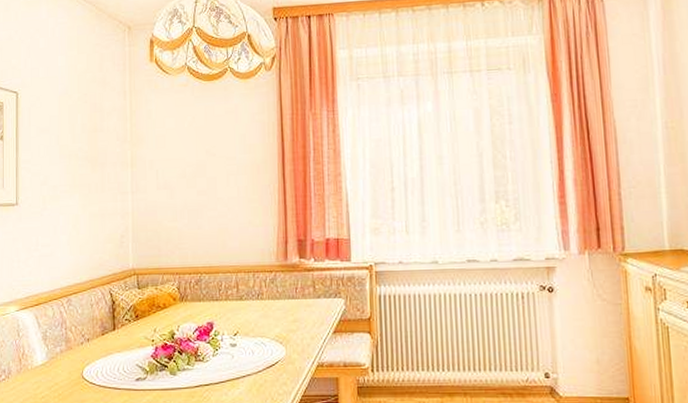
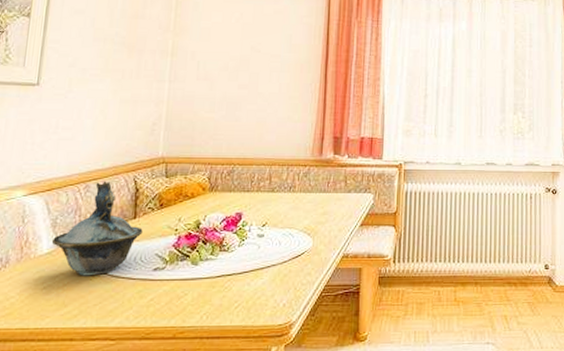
ceramic bowl: none [44,294,122,386] -> present [51,181,143,276]

